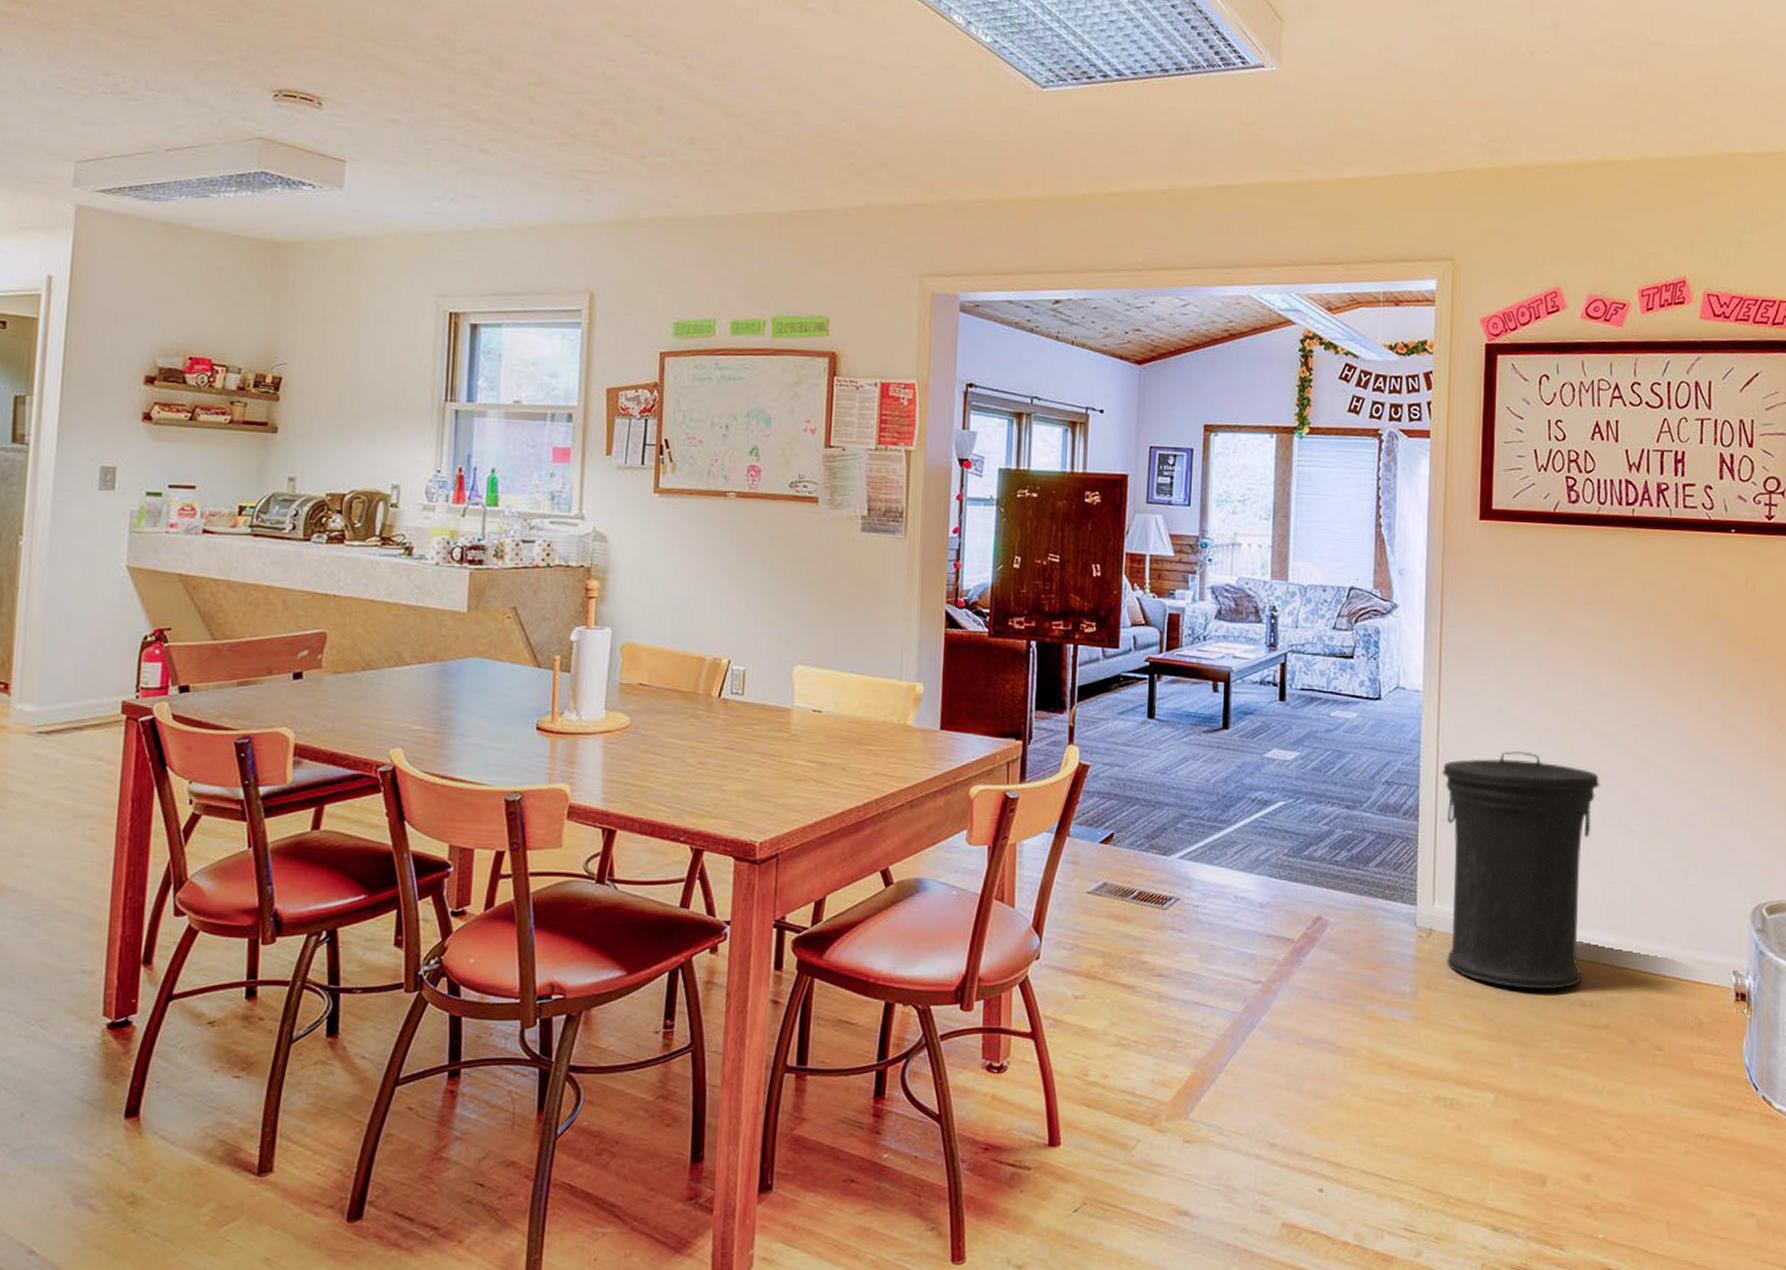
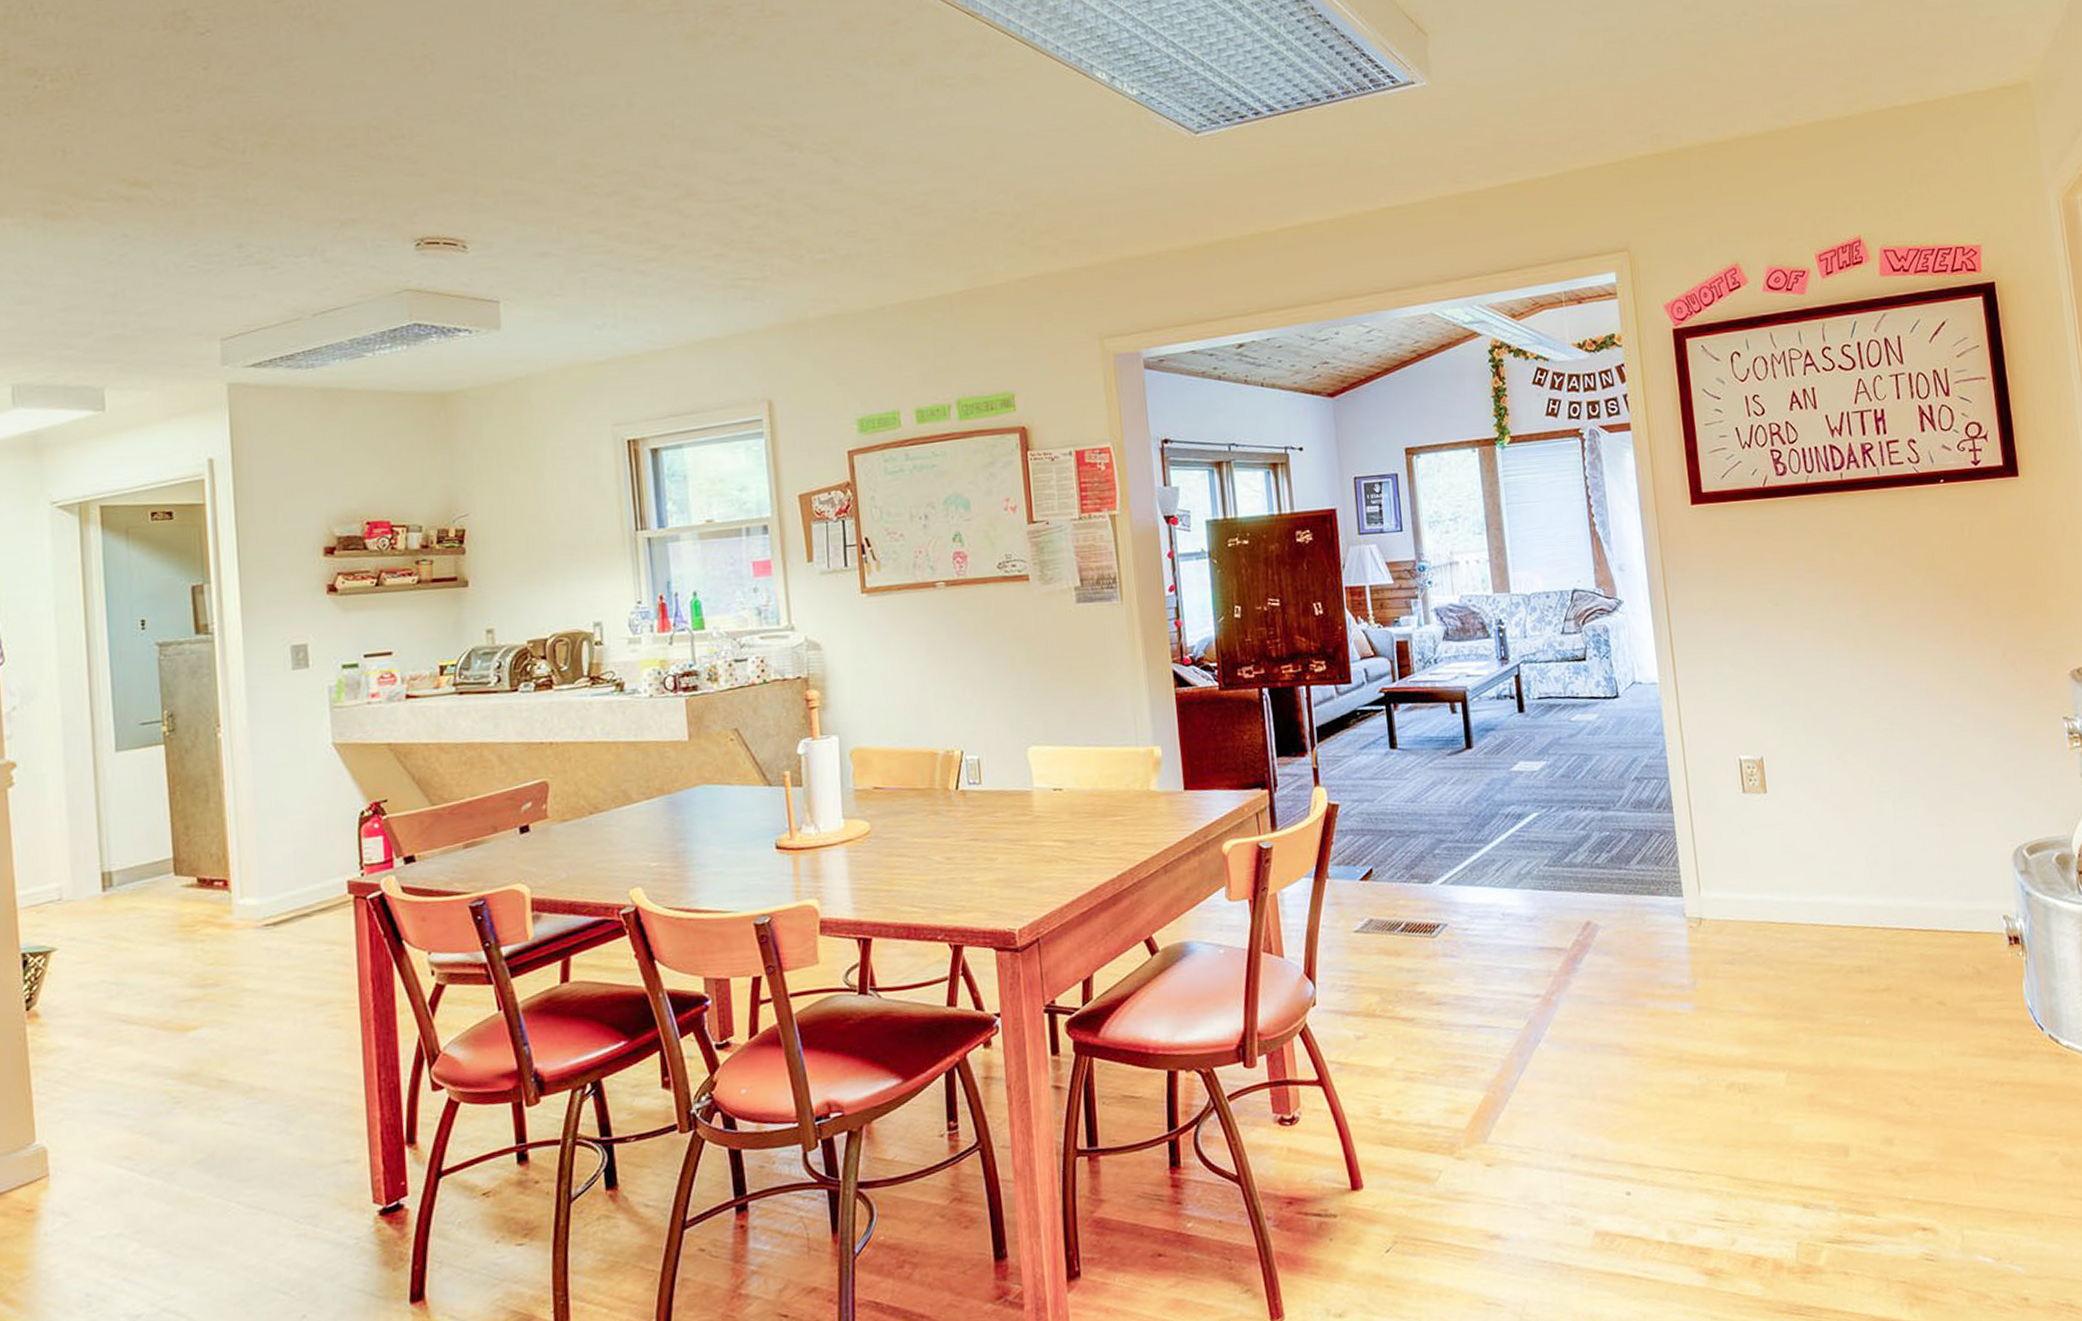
trash can: present [1441,751,1600,990] -> none [1689,728,1856,965]

